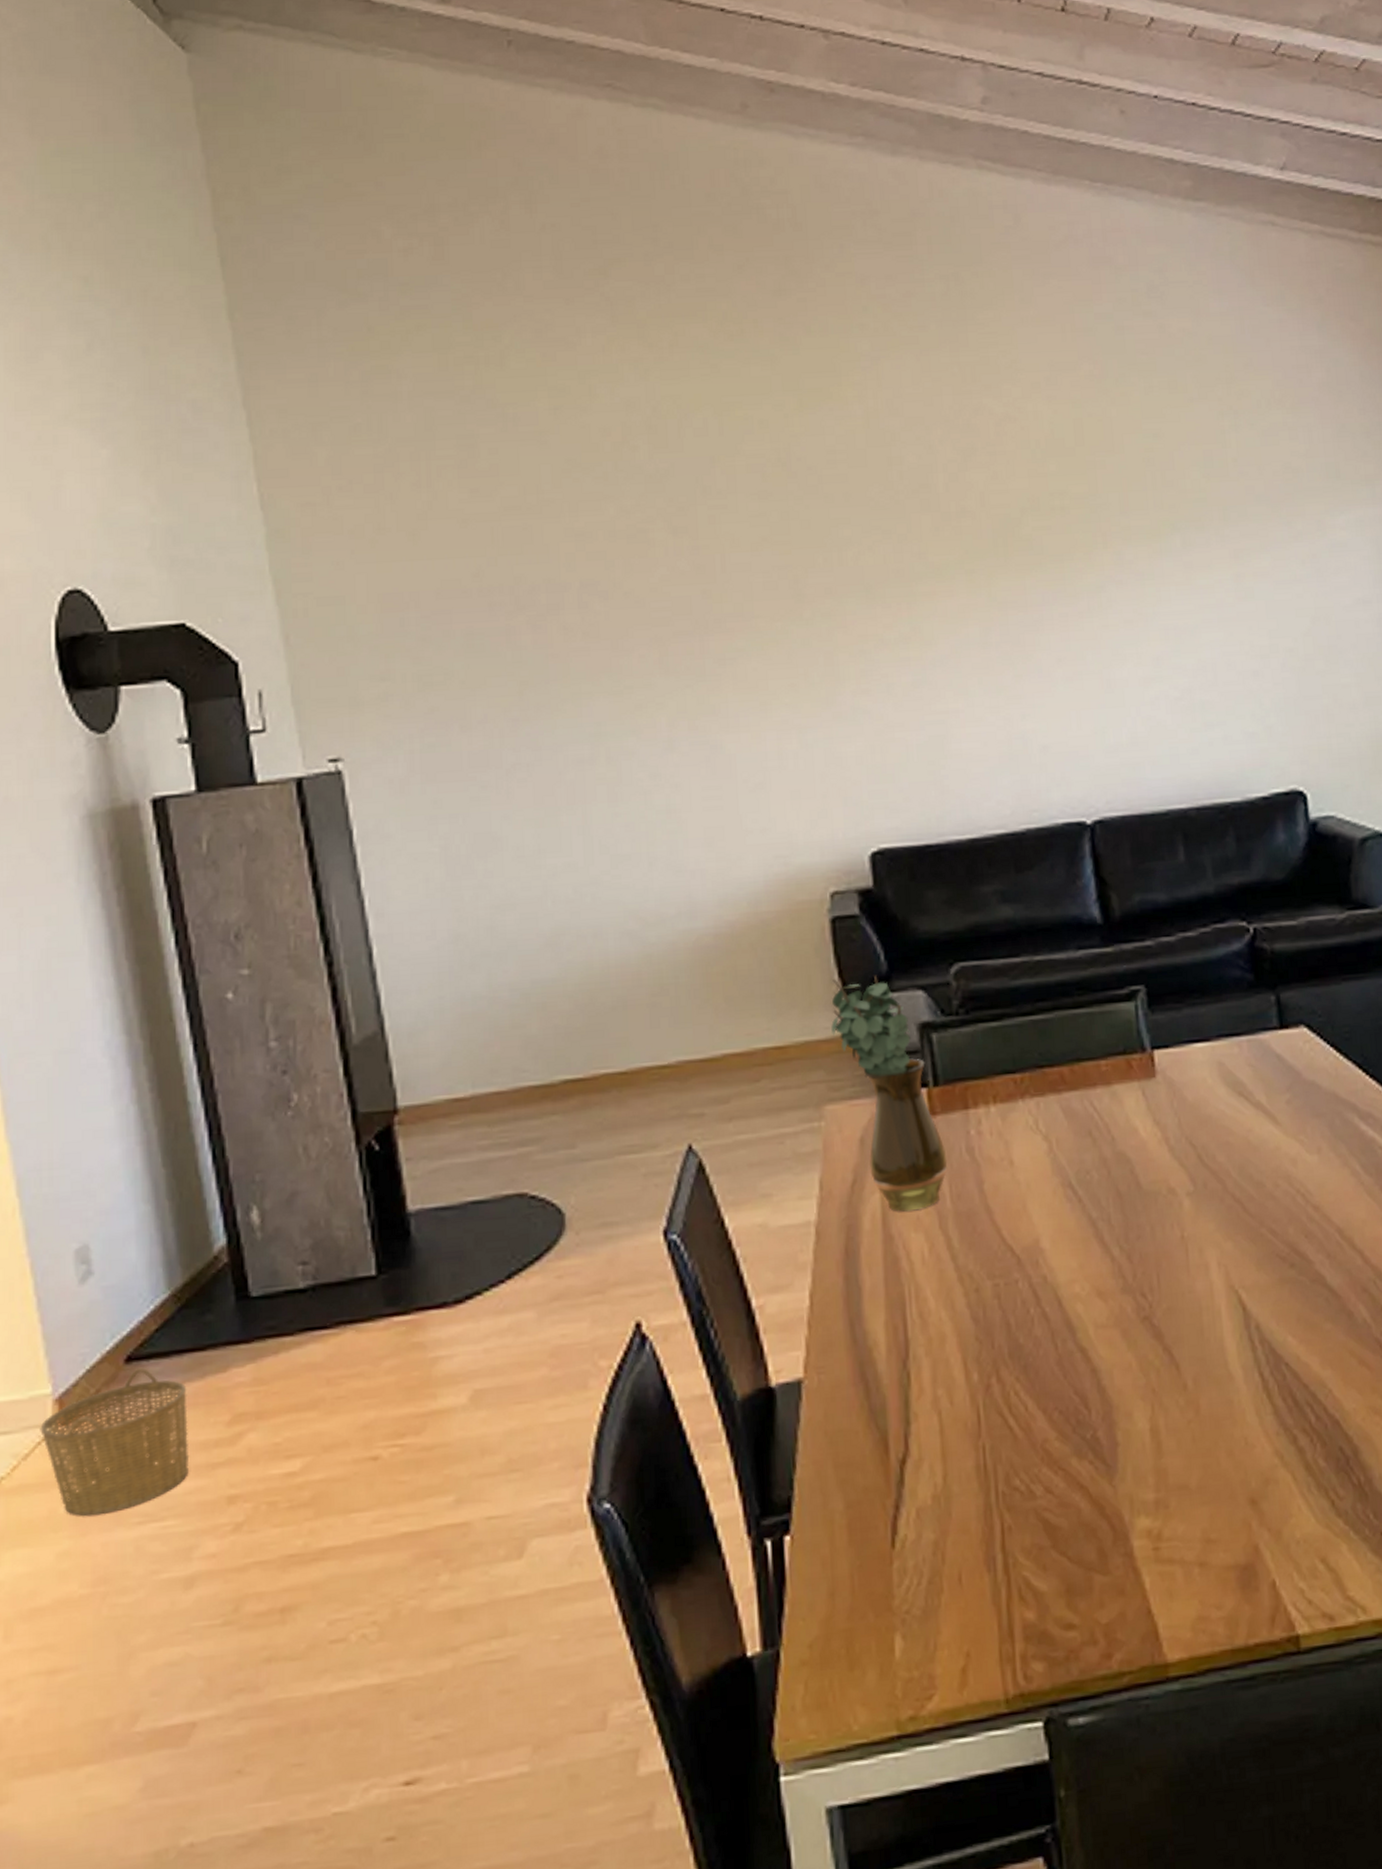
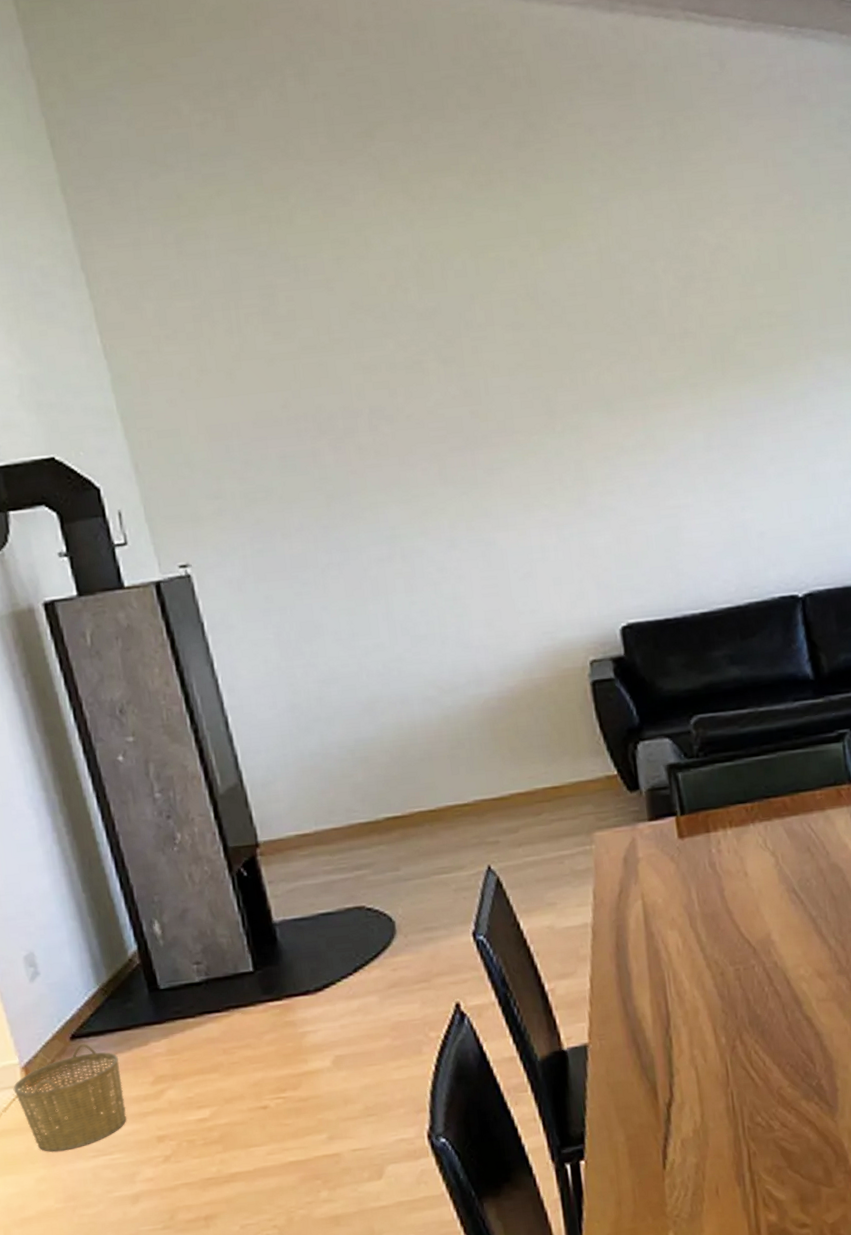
vase: present [831,975,948,1212] -> none [595,727,695,914]

